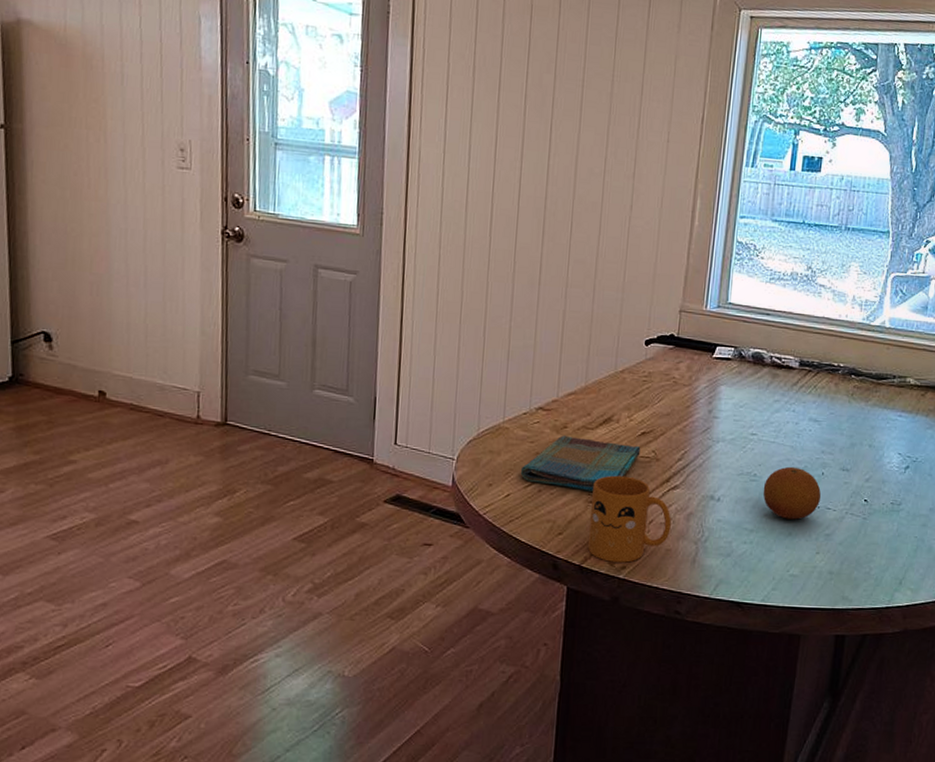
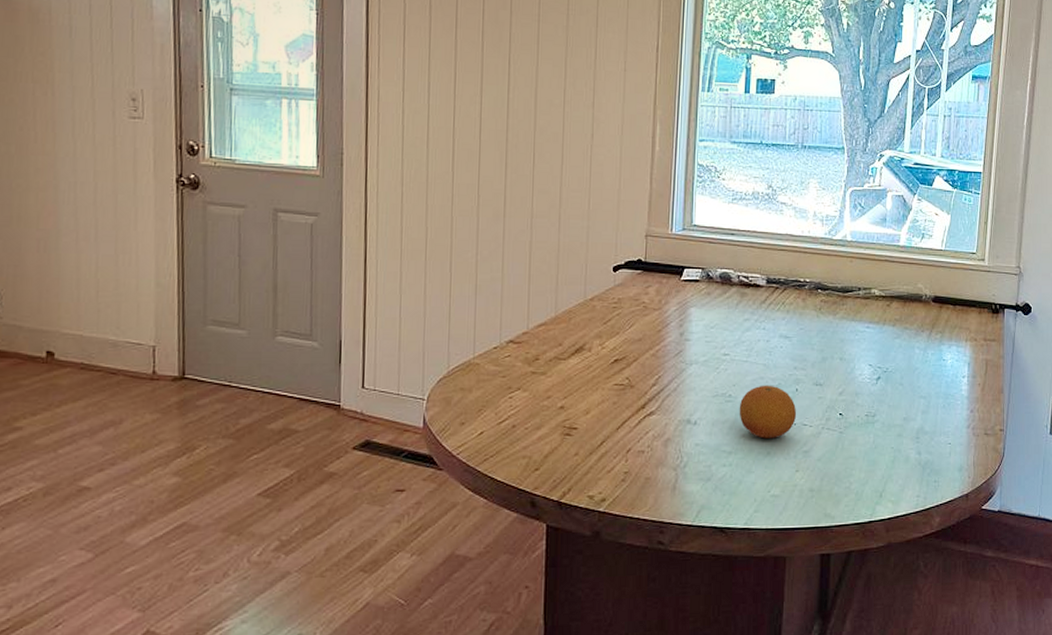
dish towel: present [520,435,641,492] -> none [493,368,614,424]
mug: present [587,475,671,563] -> none [565,405,649,495]

